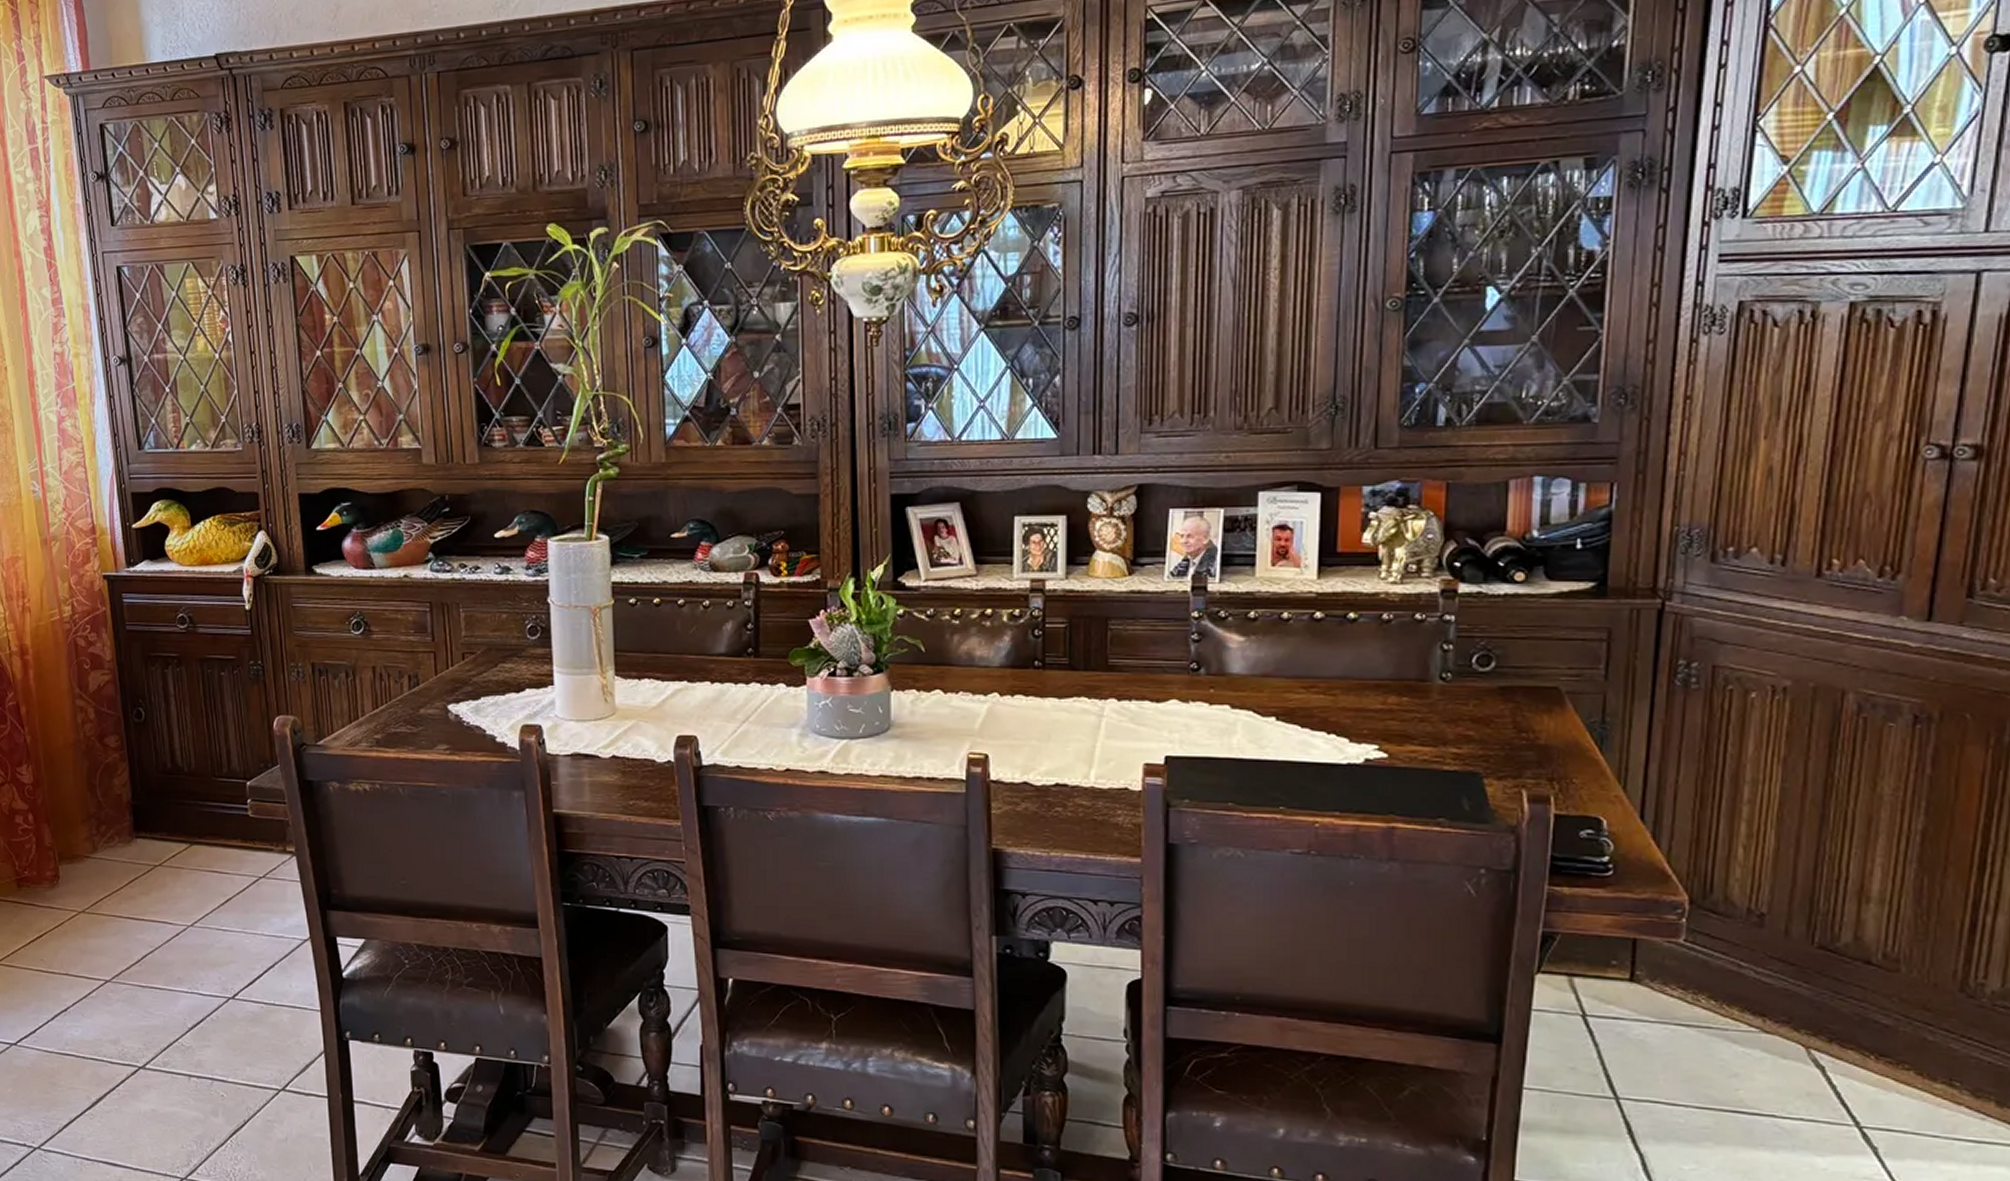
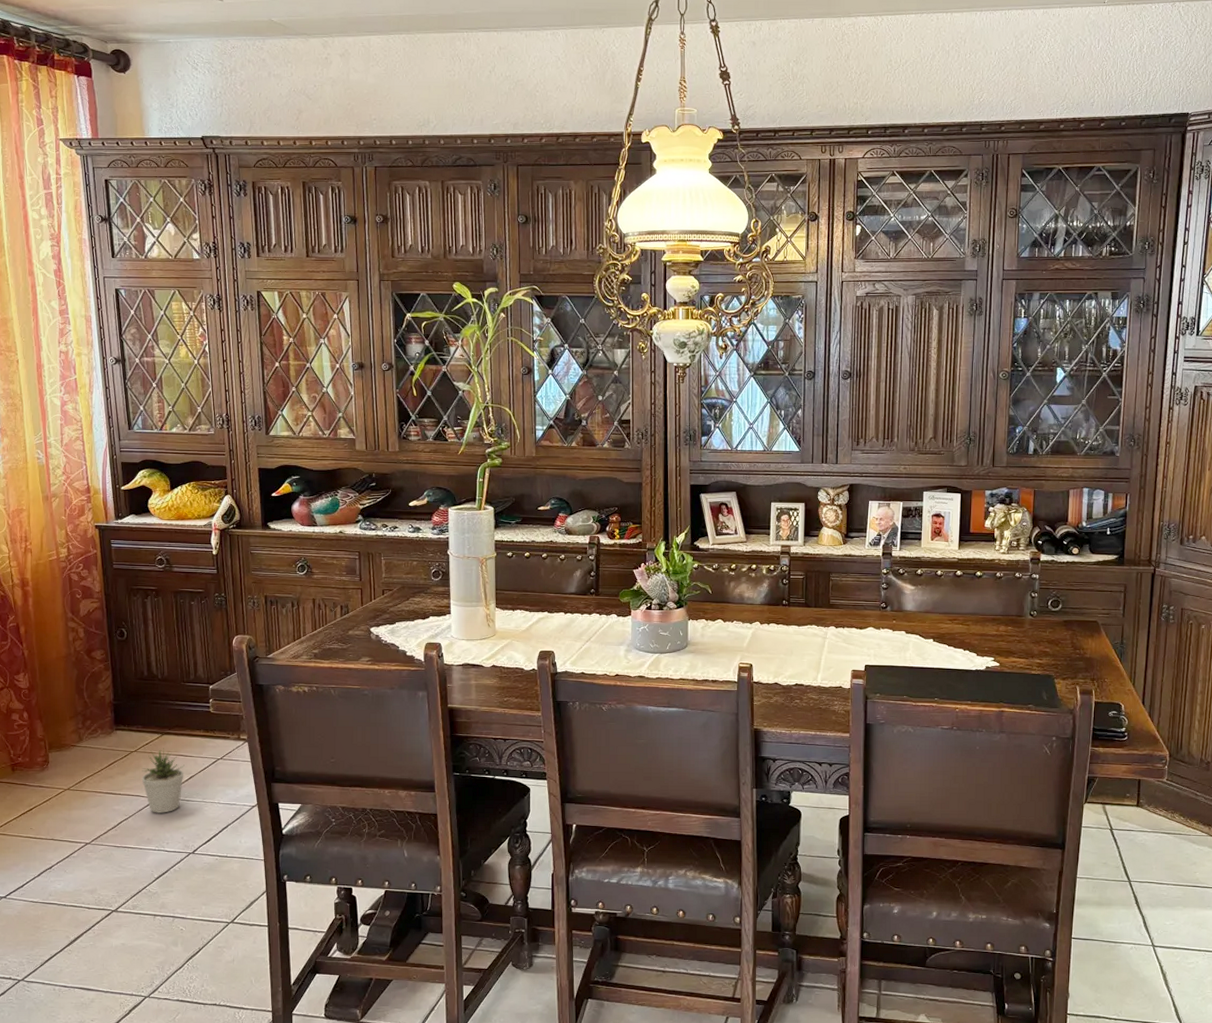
potted plant: none [168,862,220,946] -> present [141,748,184,813]

